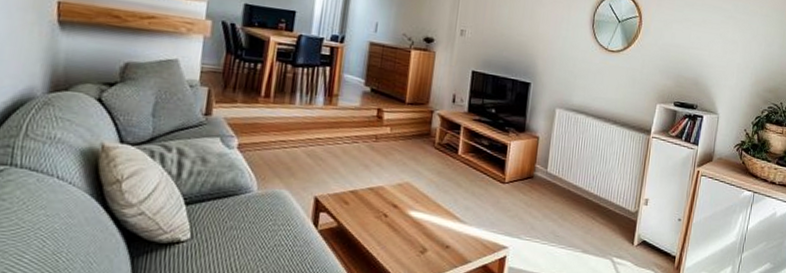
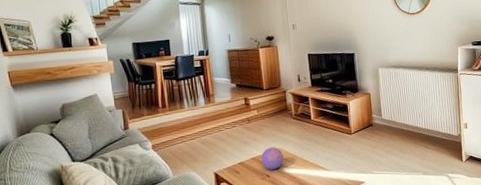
decorative ball: none [380,178,412,209] -> present [261,146,284,170]

